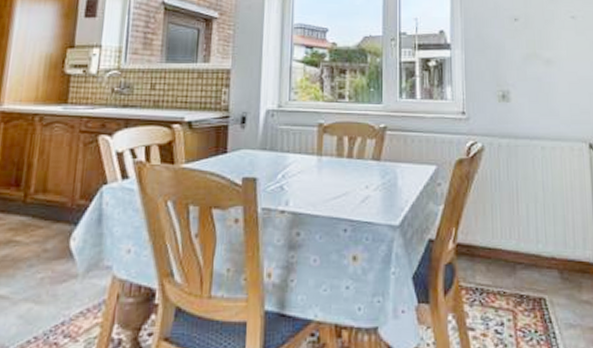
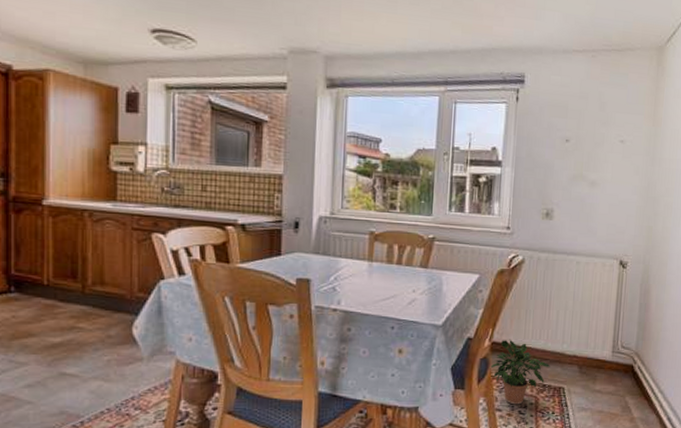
potted plant: none [455,239,526,322] -> present [489,339,550,405]

